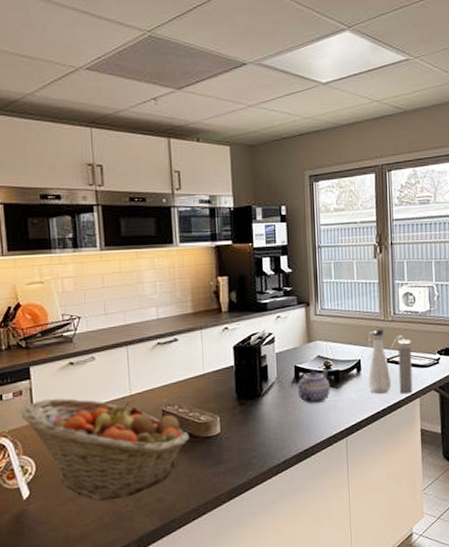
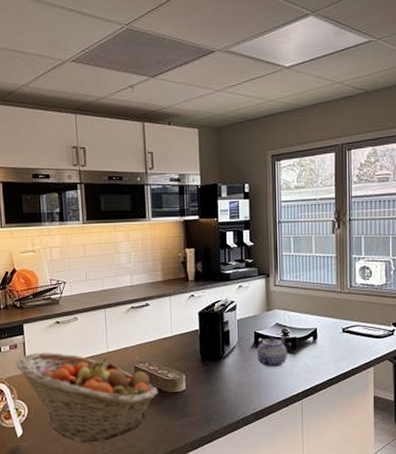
water bottle: present [361,329,413,394] -> none [318,300,367,363]

